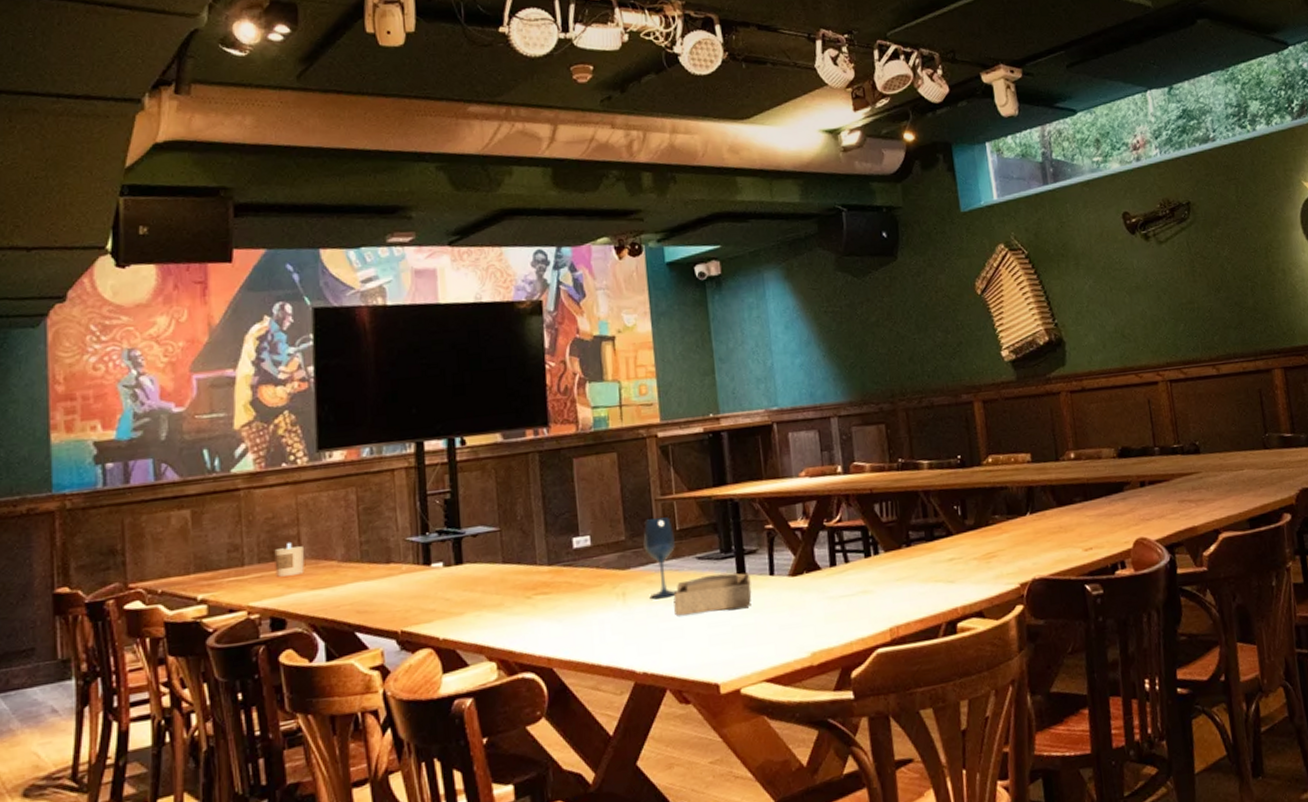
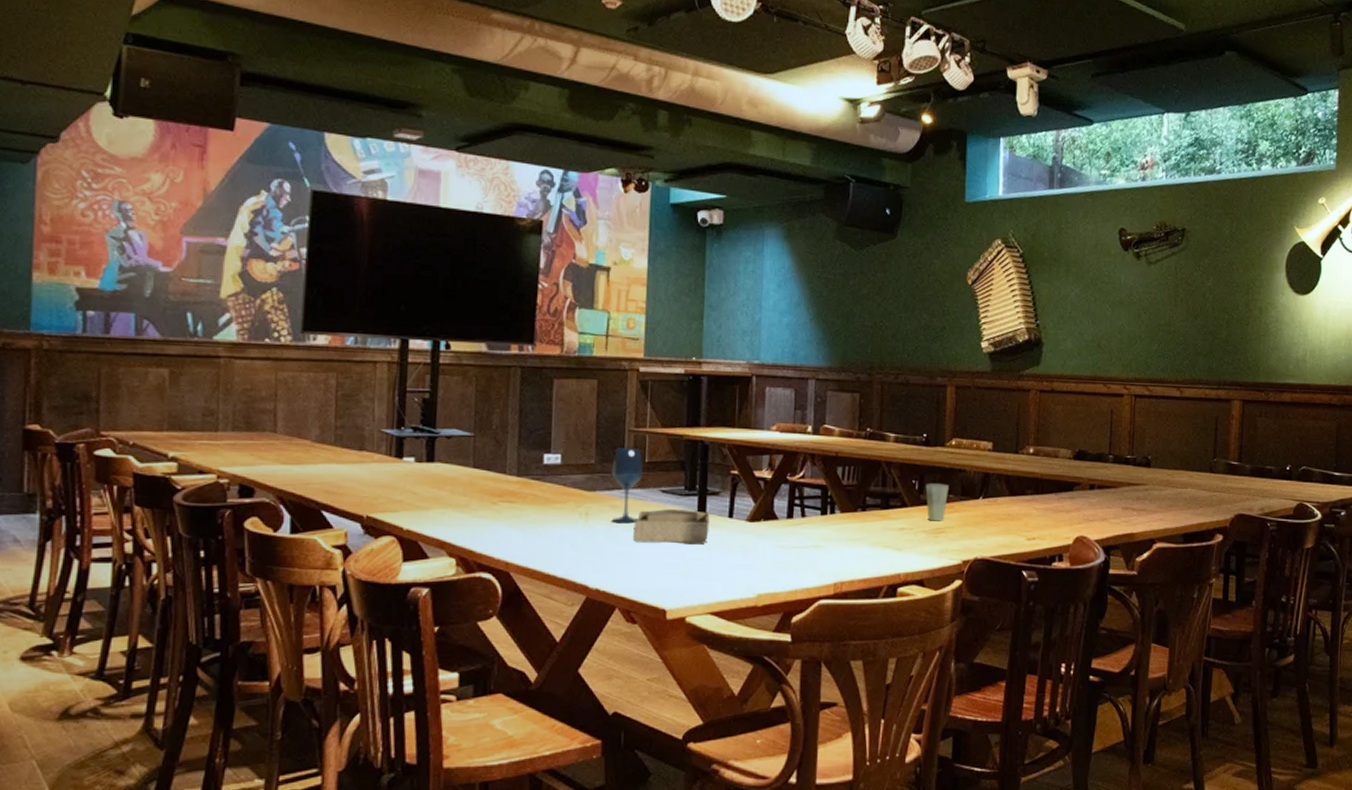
candle: present [274,543,305,577] -> none [248,416,280,448]
cup: none [968,505,994,546] -> present [925,484,949,521]

